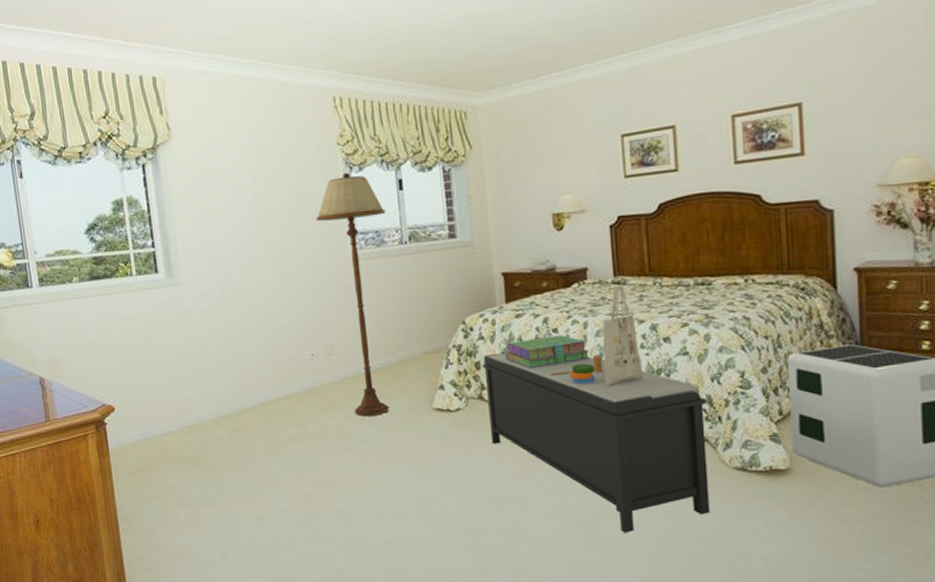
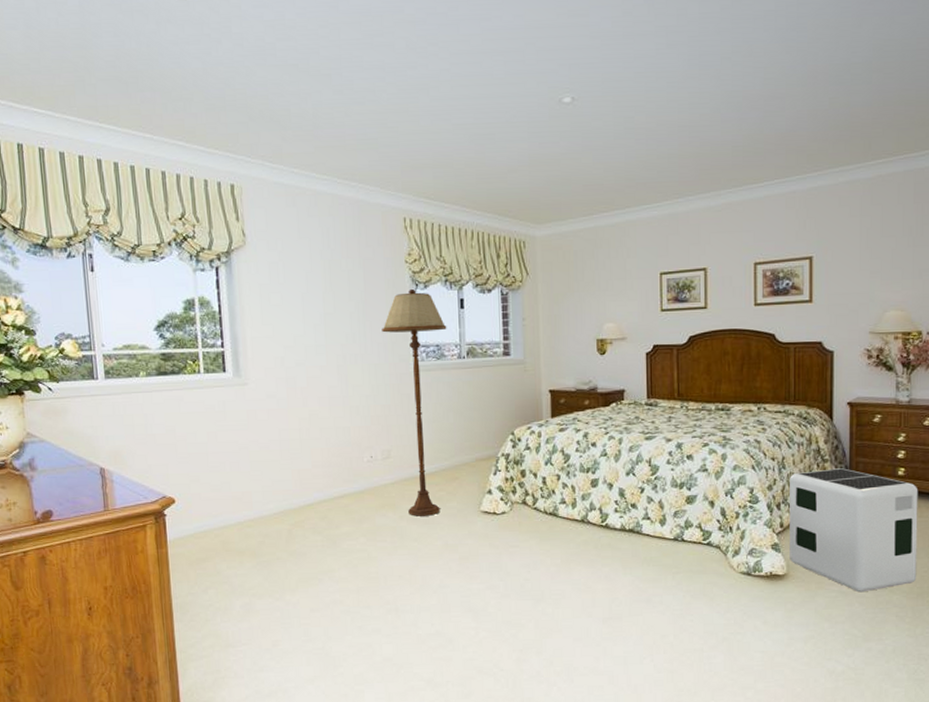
bench: present [482,352,710,533] -> none [527,462,720,628]
stack of books: present [506,335,589,369] -> none [549,449,622,478]
tote bag: present [551,286,644,387] -> none [588,407,669,497]

